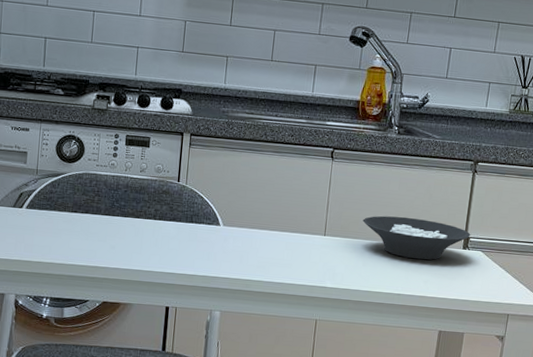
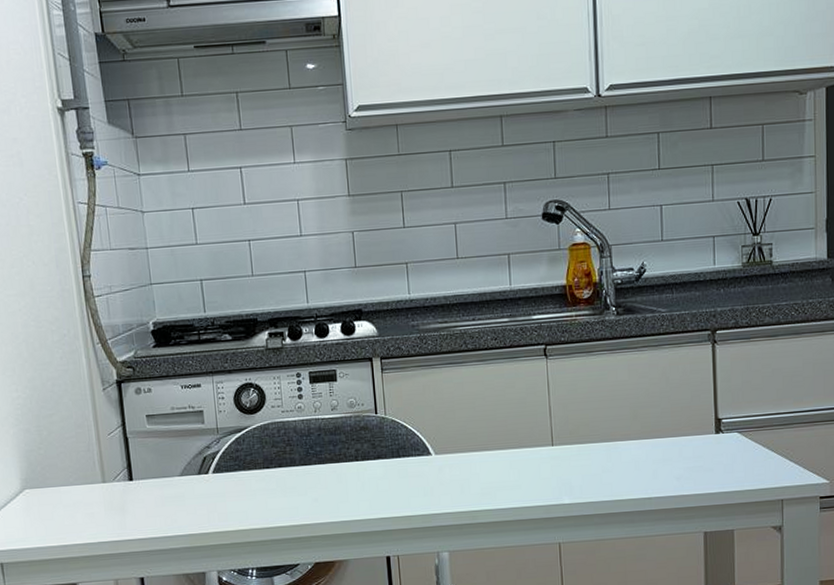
cereal bowl: present [362,215,471,260] -> none [593,407,722,455]

